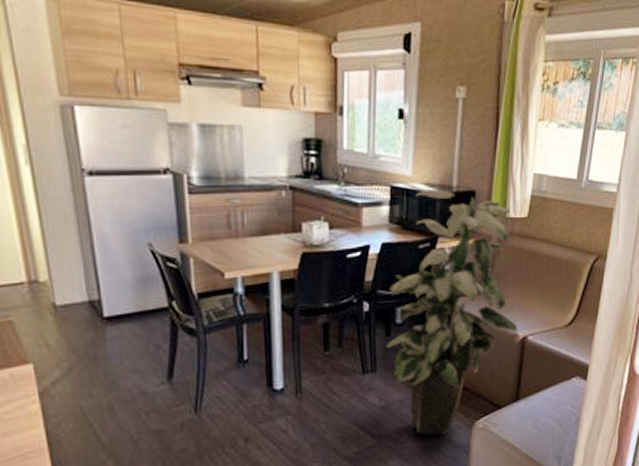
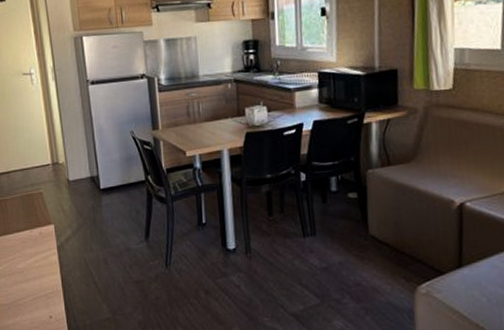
indoor plant: present [386,189,518,436] -> none [323,71,454,299]

